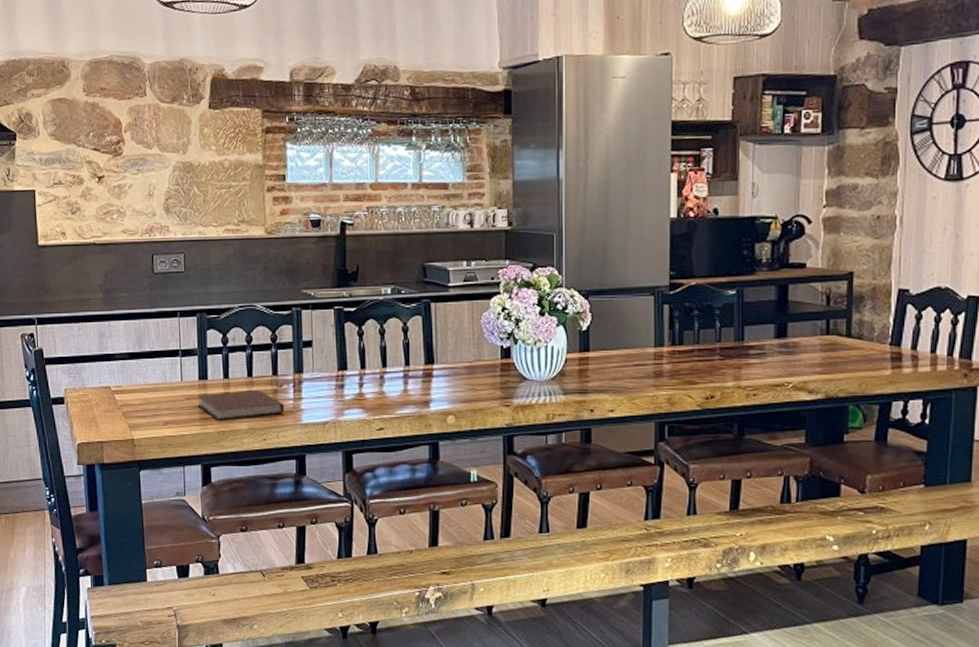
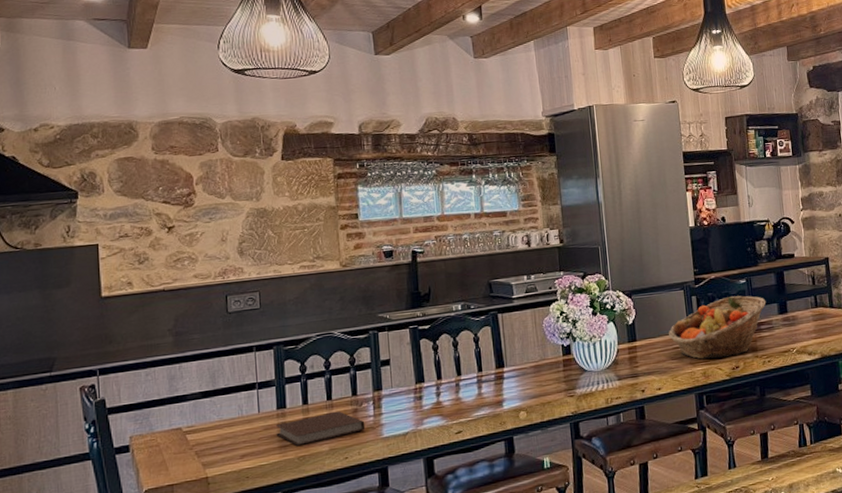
fruit basket: none [629,310,760,384] -> present [668,295,766,359]

